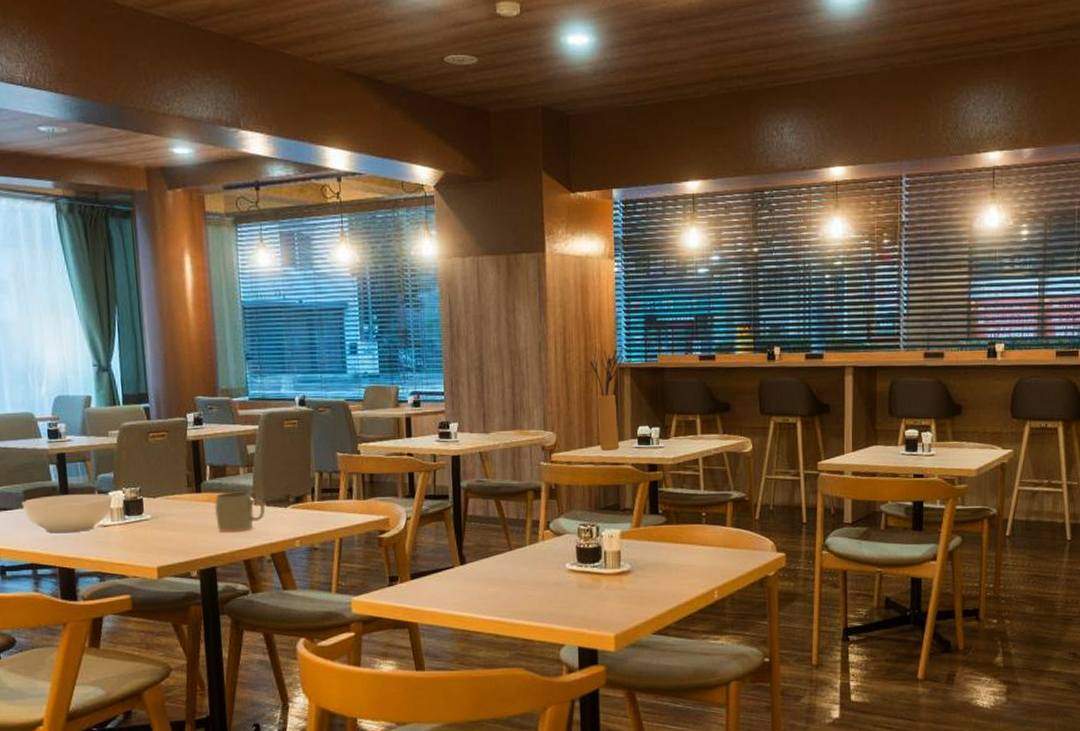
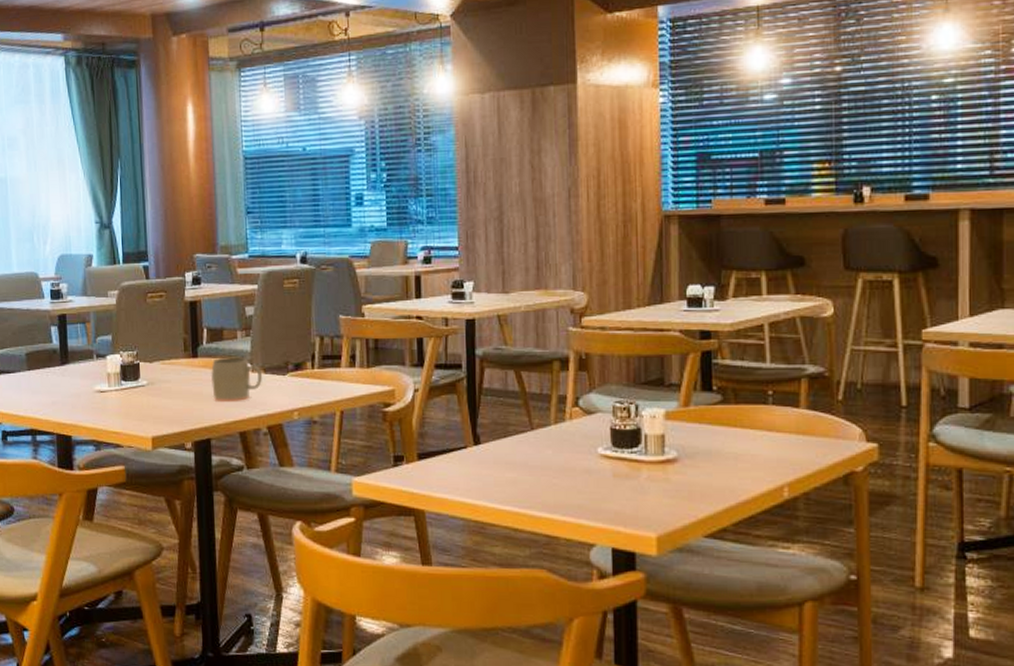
bowl: present [21,494,113,534] -> none [24,357,110,398]
vase: present [590,348,624,452] -> none [629,192,670,315]

